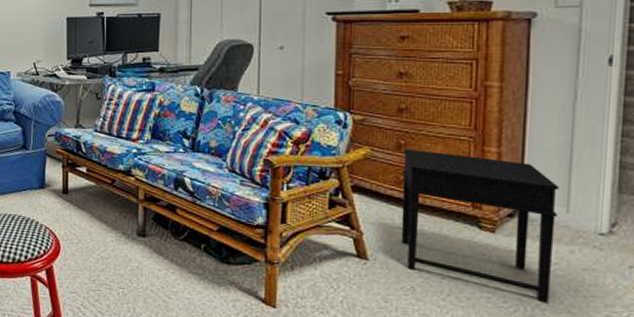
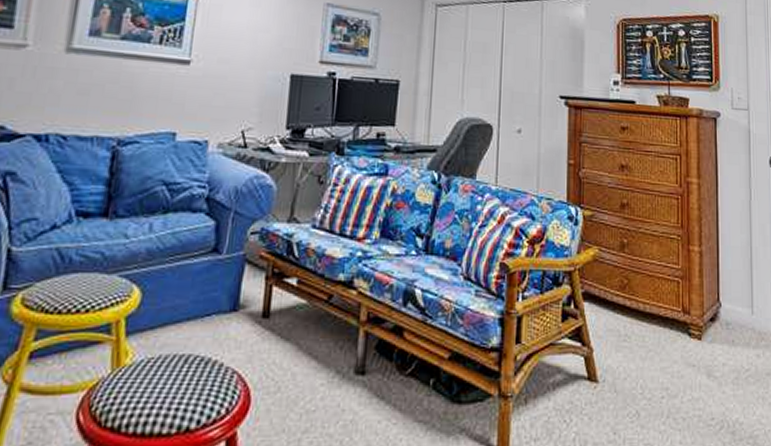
side table: present [401,149,559,303] -> none [625,249,746,416]

